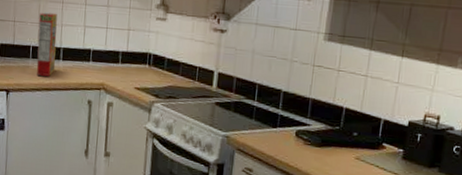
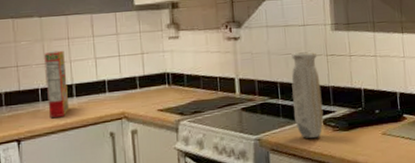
vase: none [267,57,303,148] -> present [291,51,324,139]

